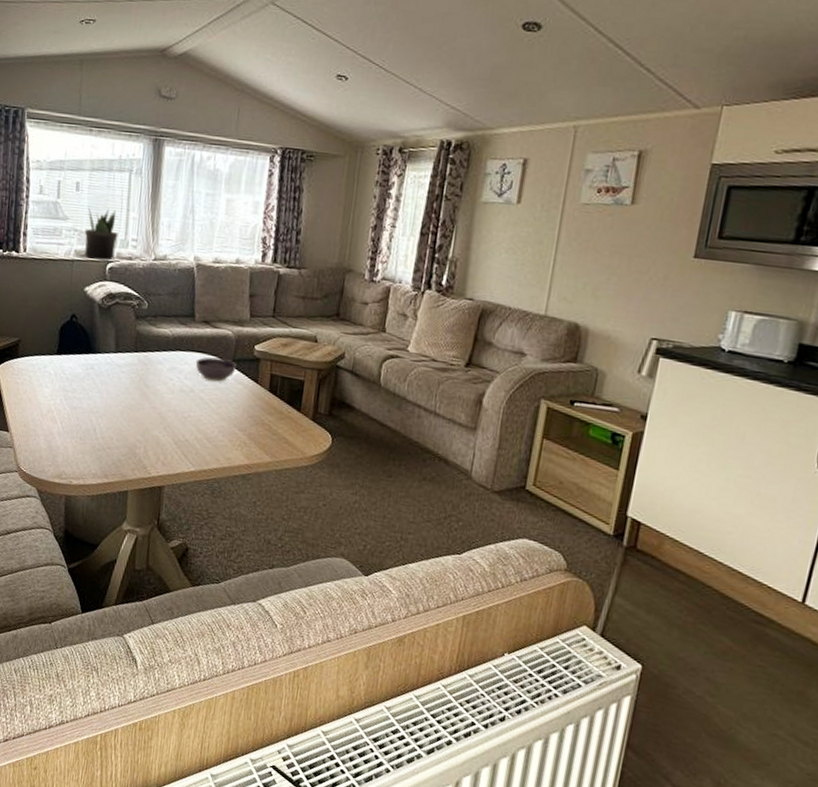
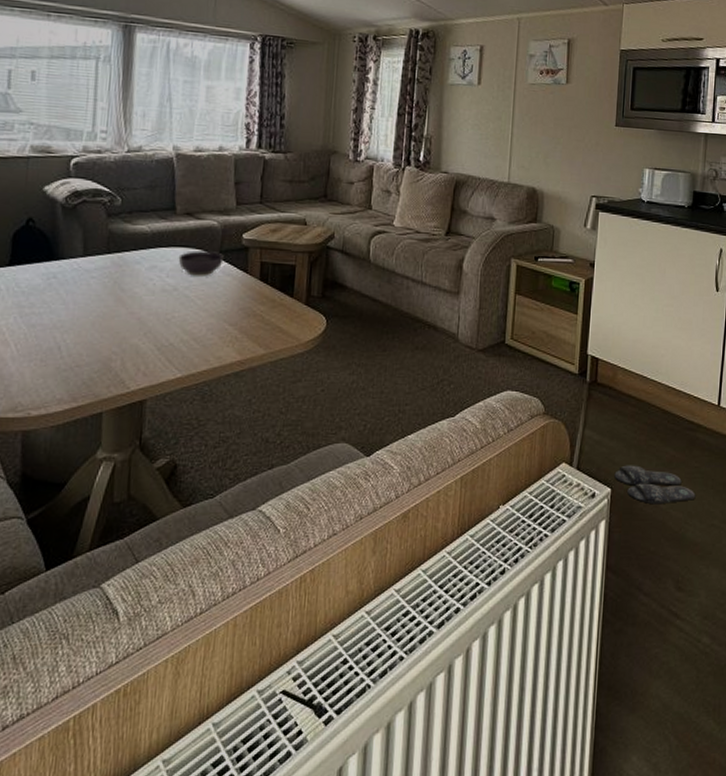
planter: present [84,208,118,261] -> none [42,98,84,156]
slippers: none [647,644,756,701] -> present [614,465,696,505]

